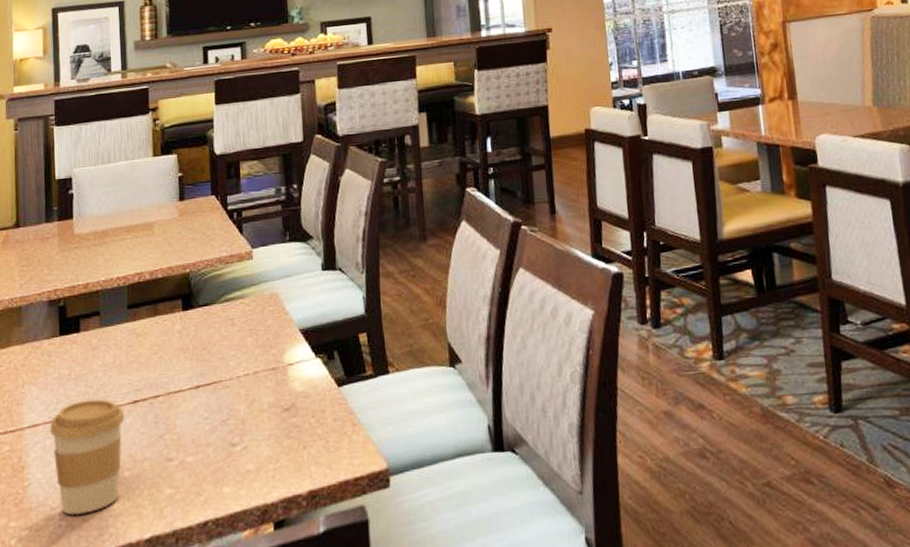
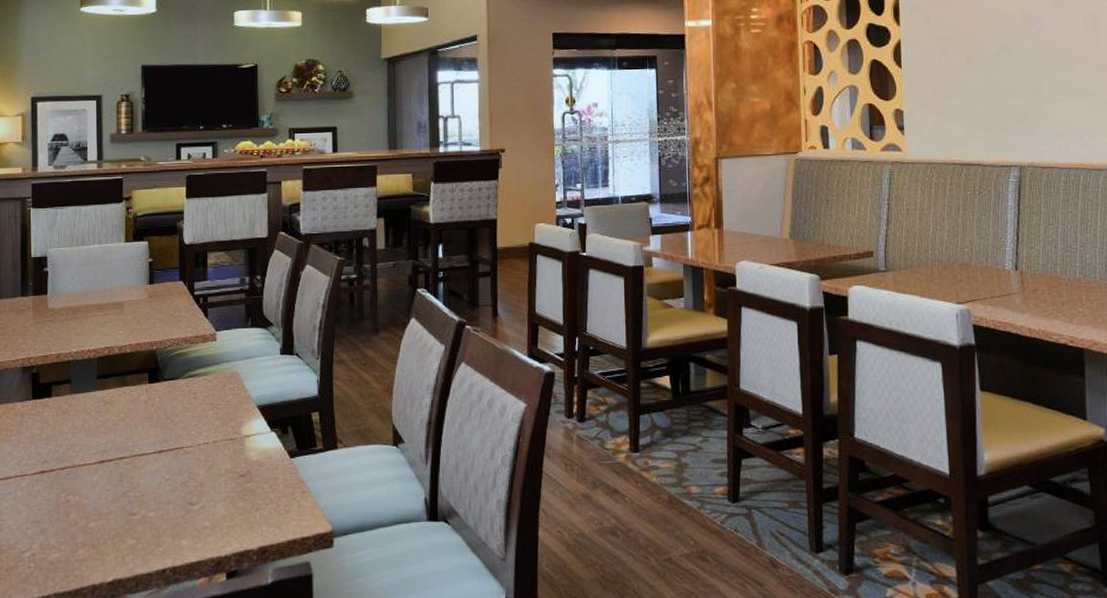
coffee cup: present [49,399,125,516] -> none [21,458,92,559]

